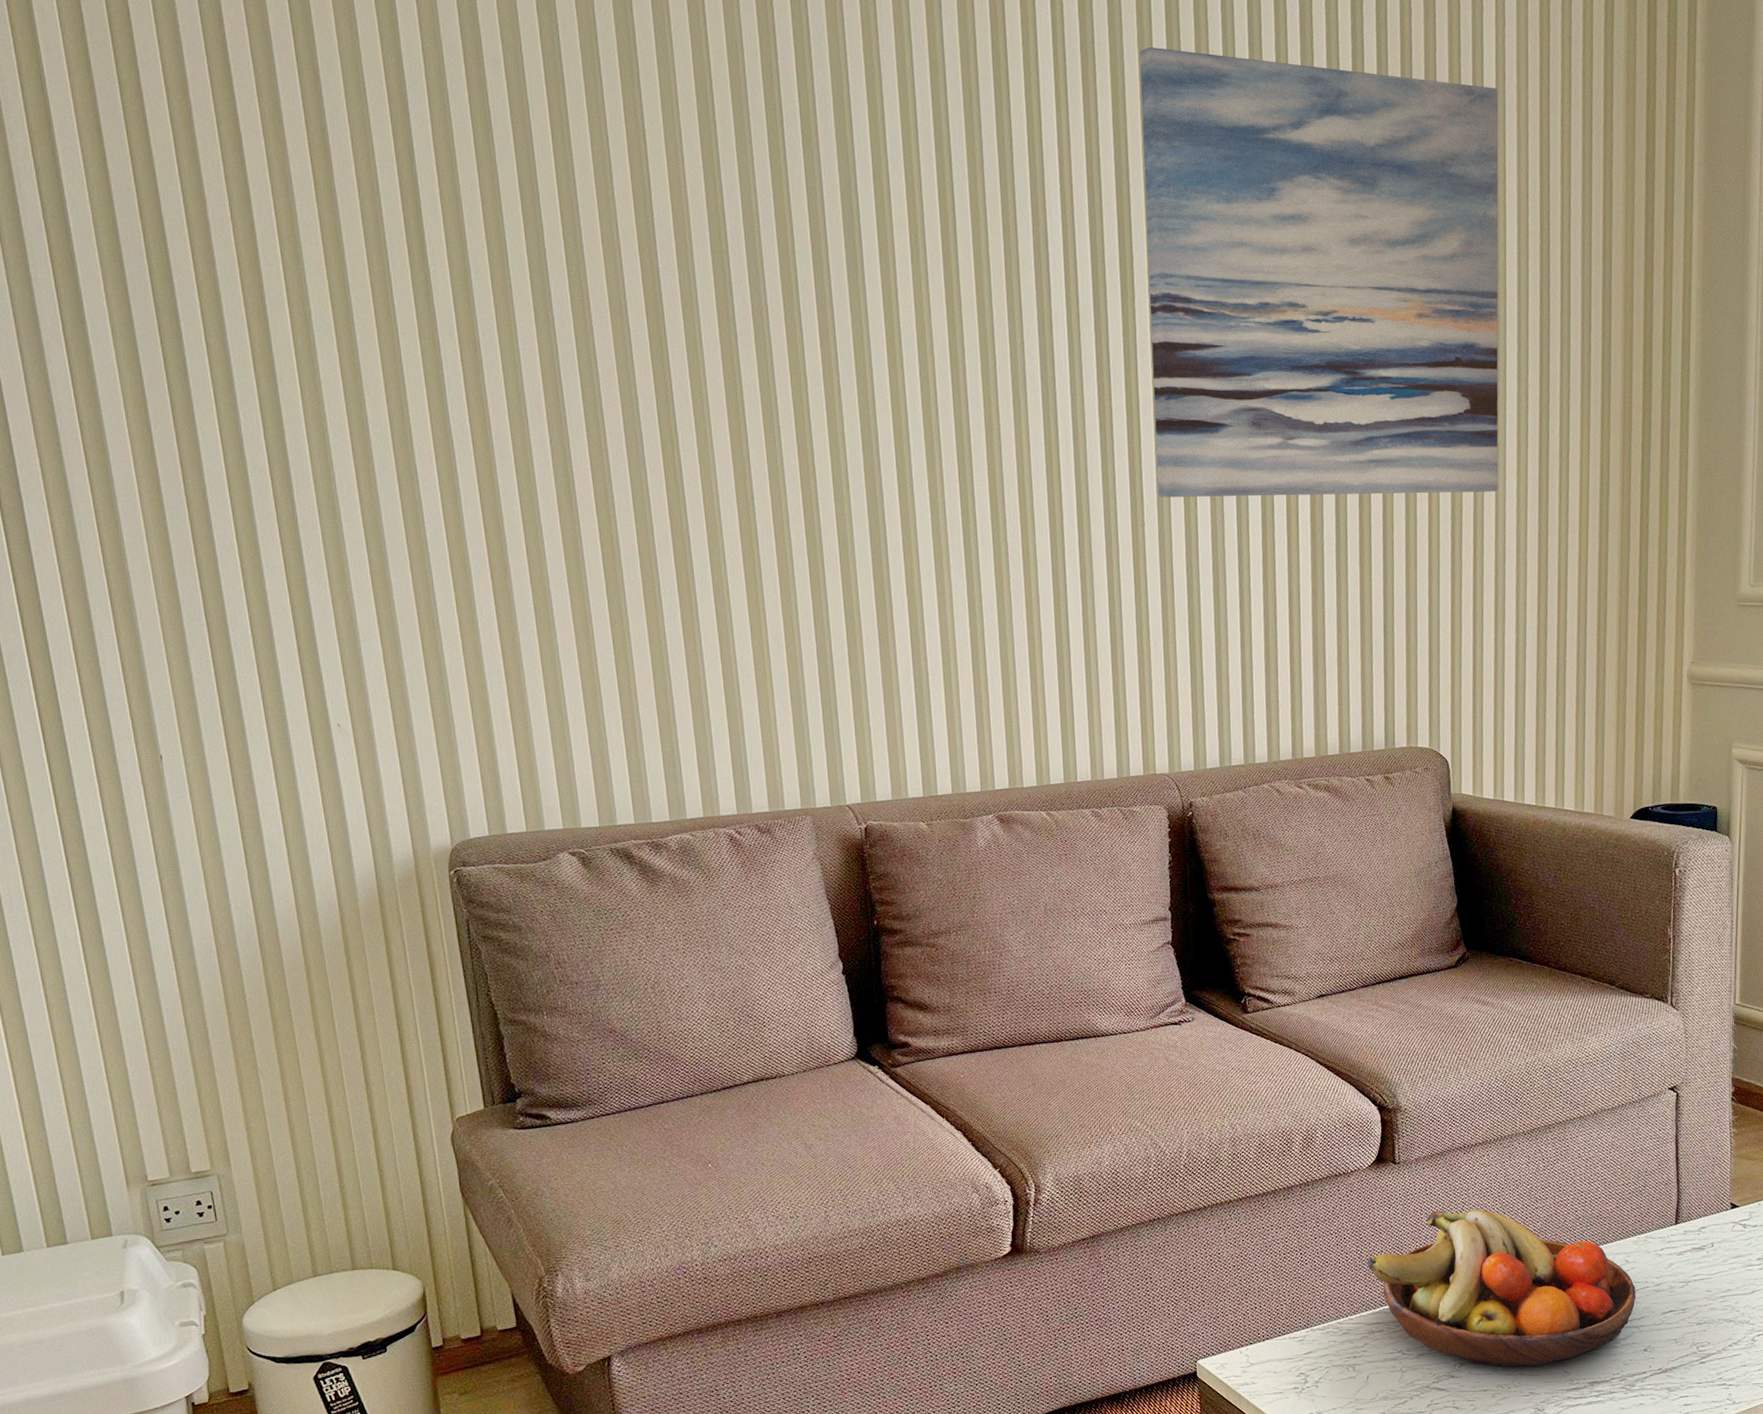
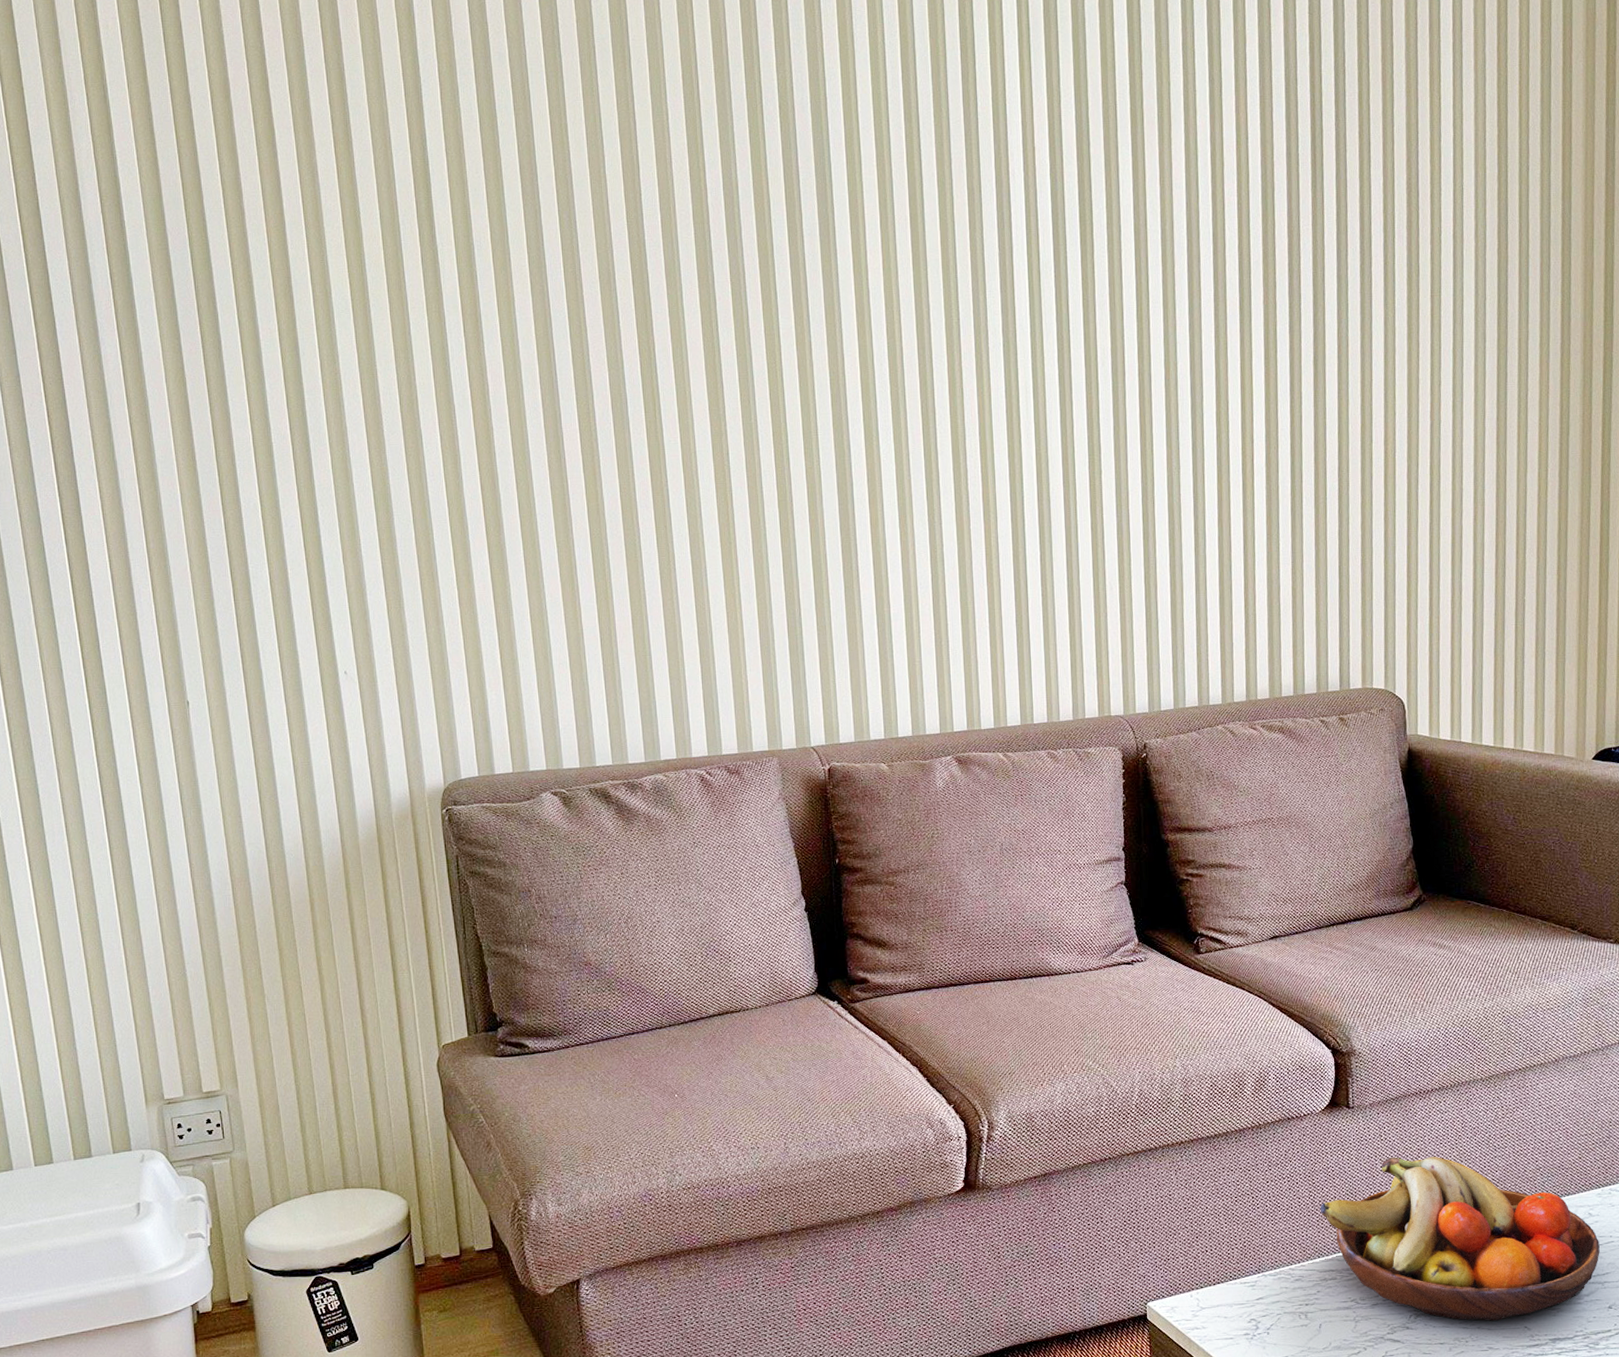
wall art: present [1139,46,1499,498] -> none [1101,12,1456,446]

